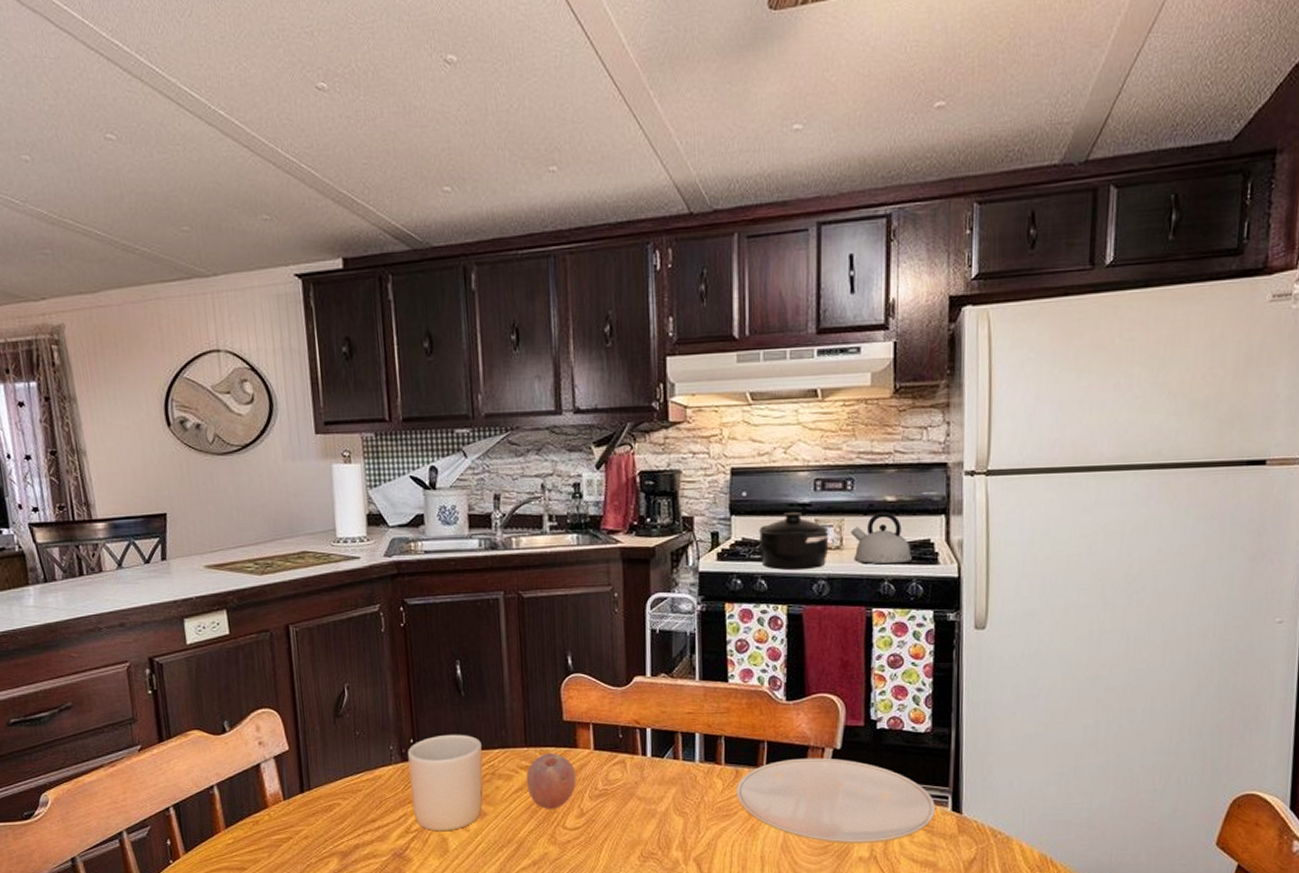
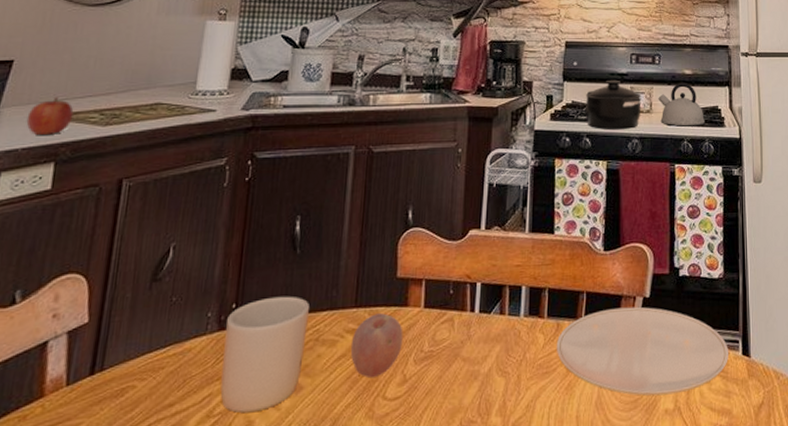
fruit: none [192,548,232,584] -> present [26,97,74,135]

